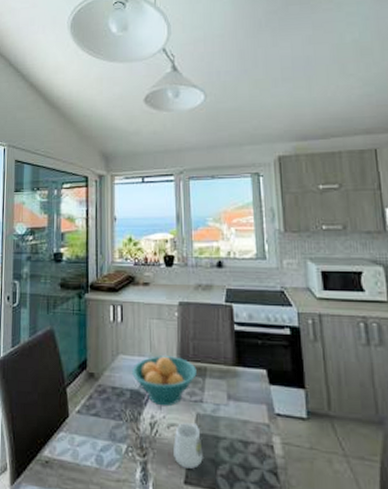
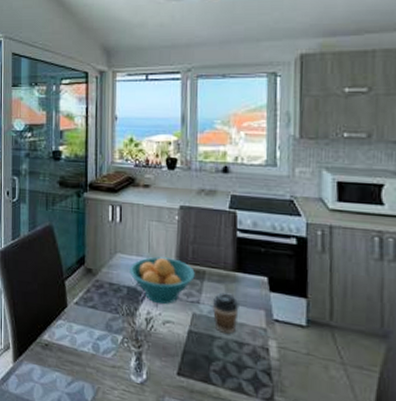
mug: present [173,422,203,469] -> none [168,321,197,363]
coffee cup: none [215,389,242,433] -> present [212,292,239,334]

